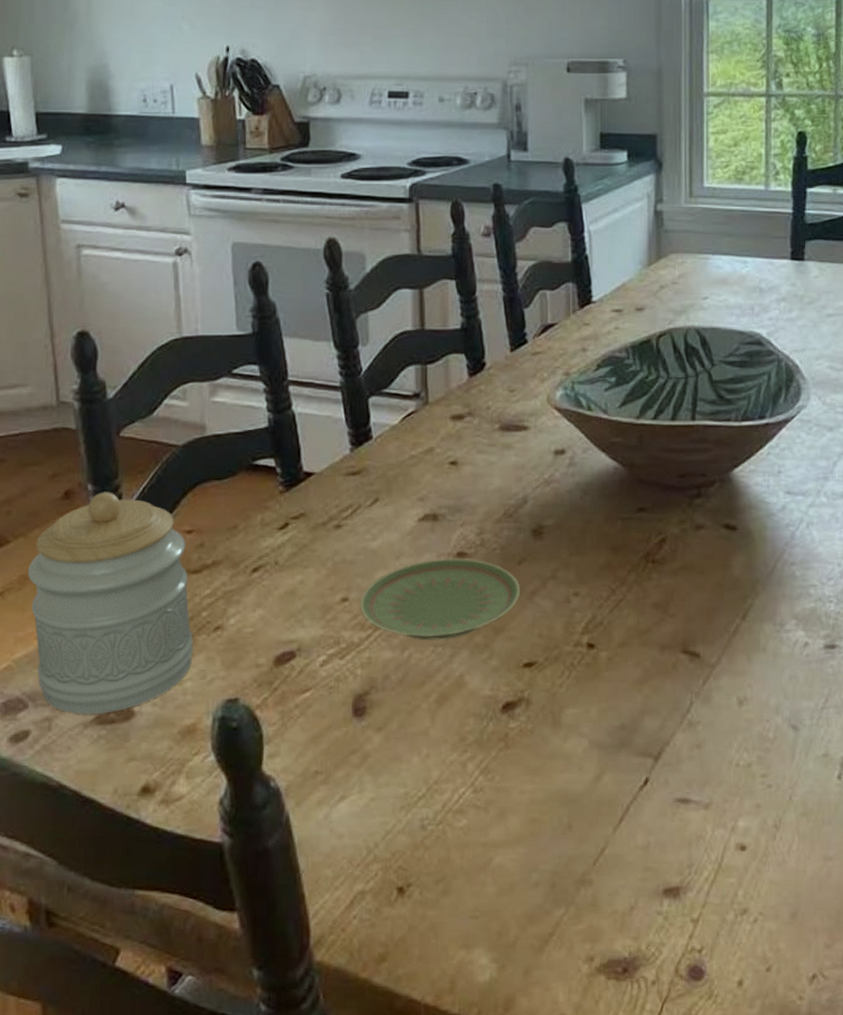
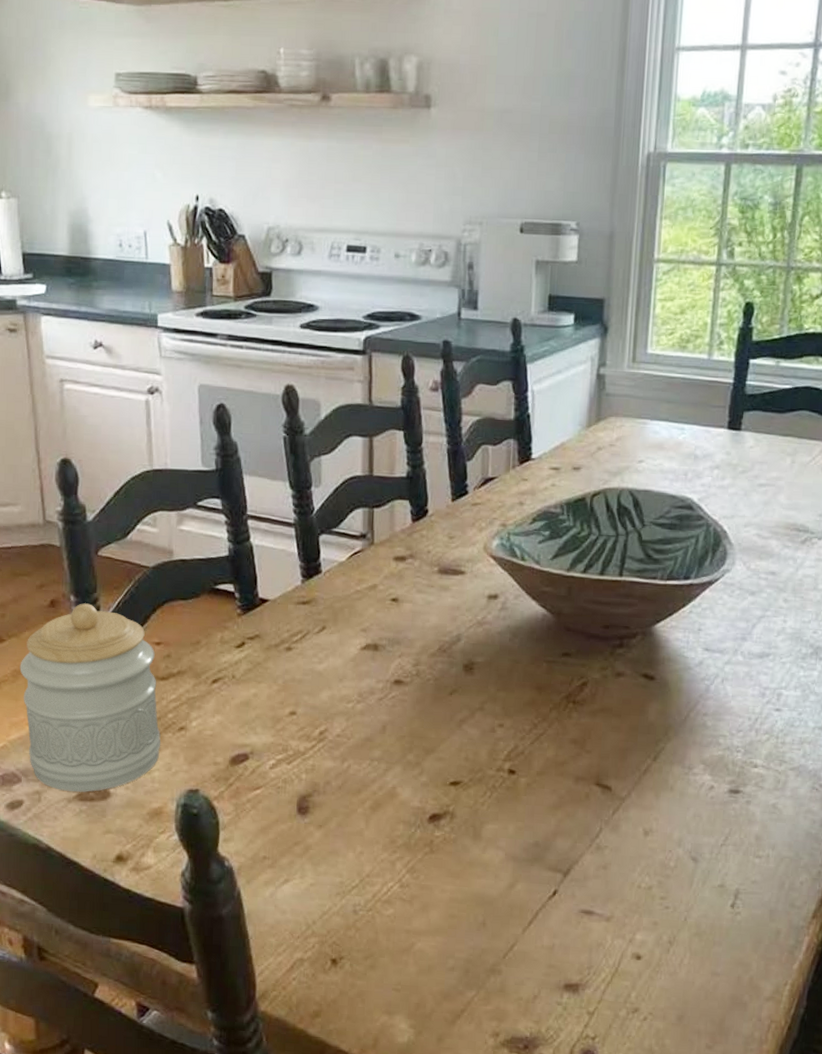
plate: present [360,559,521,640] -> none [306,684,451,756]

